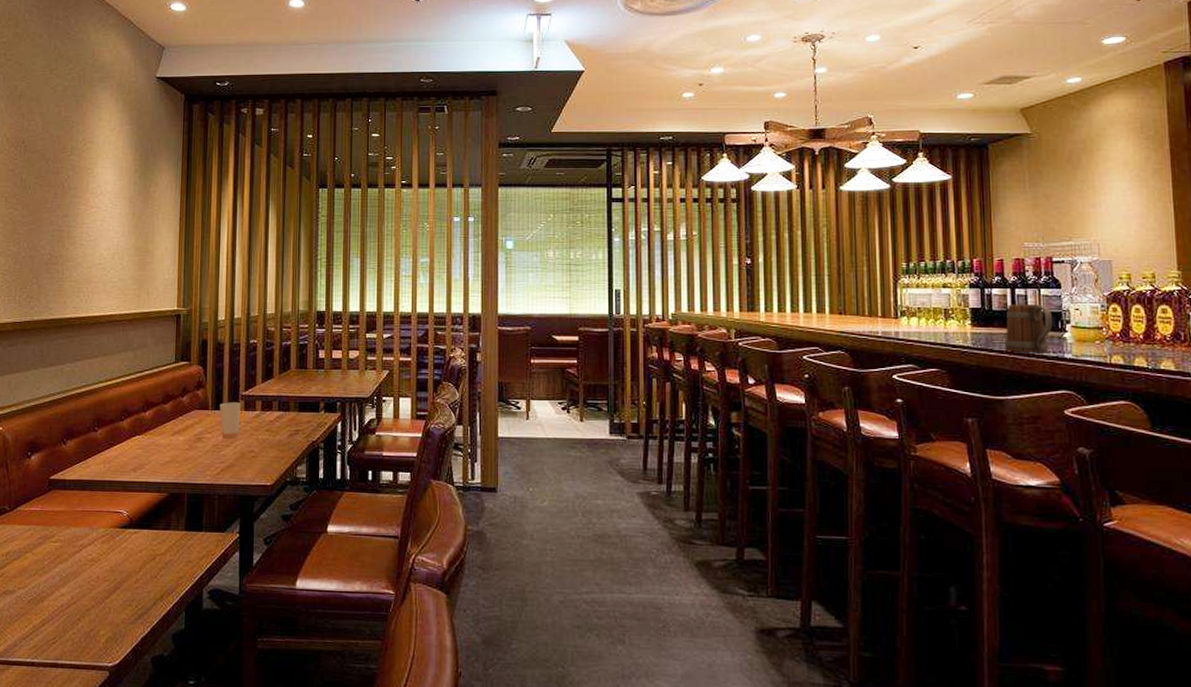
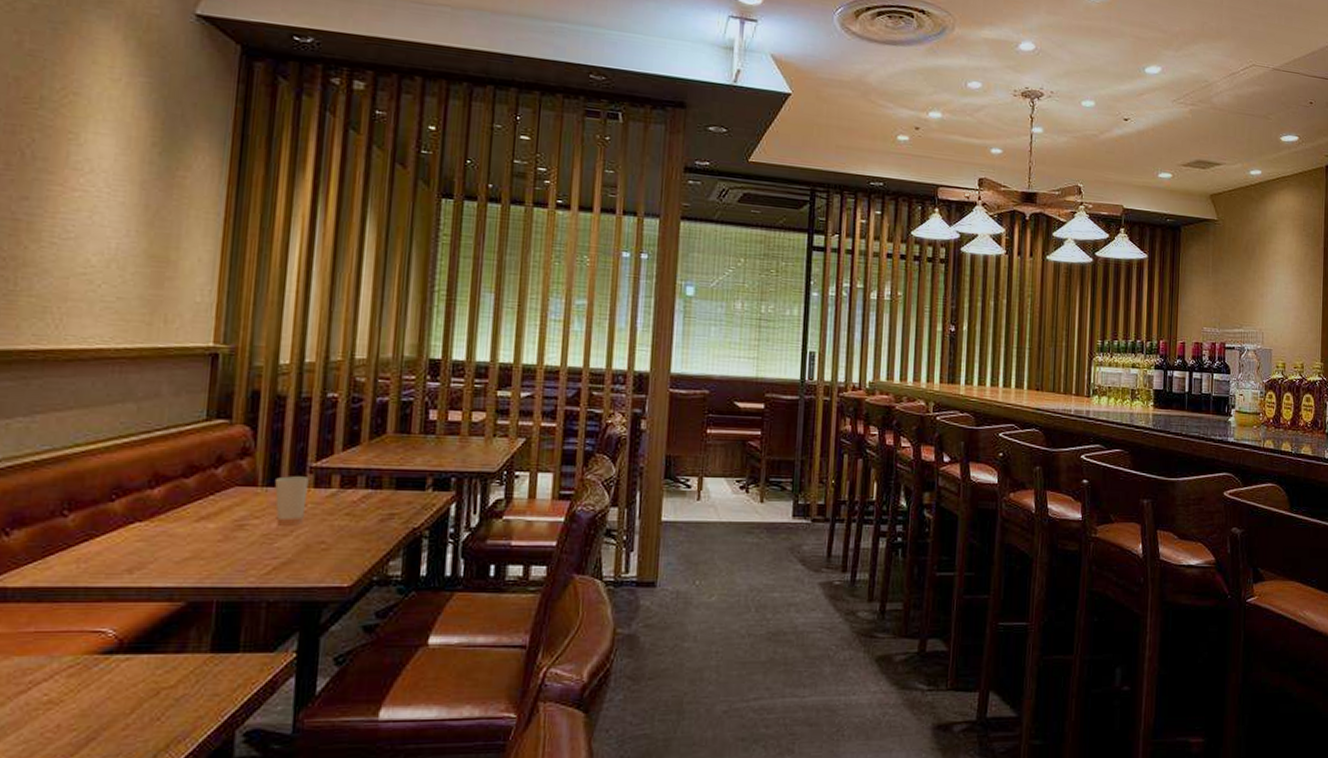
beer mug: present [1005,304,1053,354] -> none [1180,387,1222,437]

